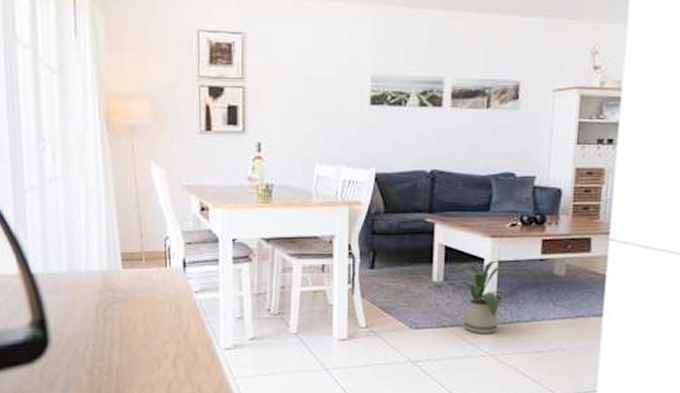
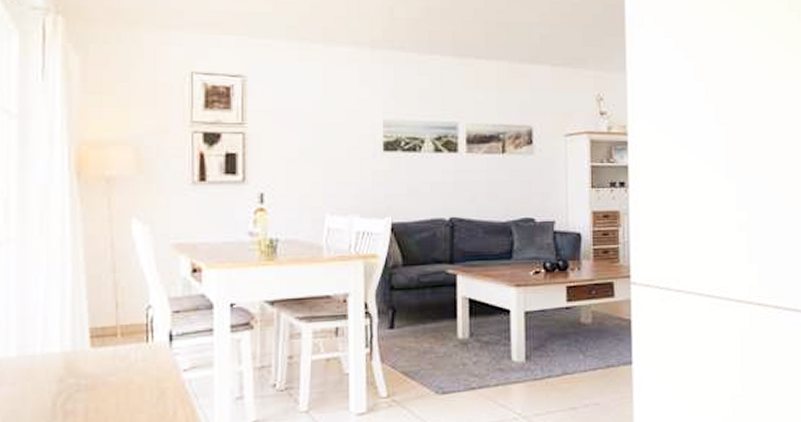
house plant: present [446,259,520,334] -> none [472,309,550,394]

